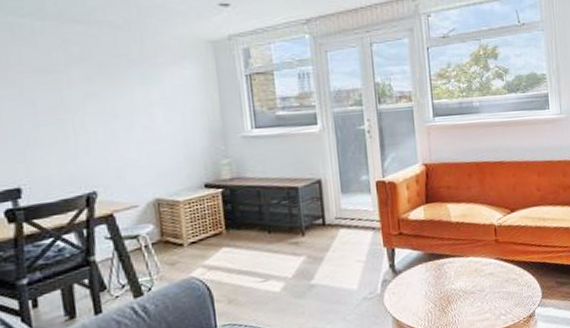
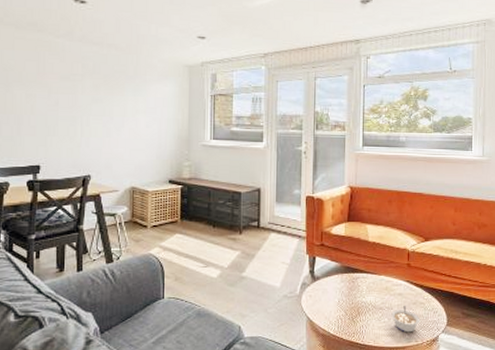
legume: none [484,285,514,314] -> present [391,306,420,333]

